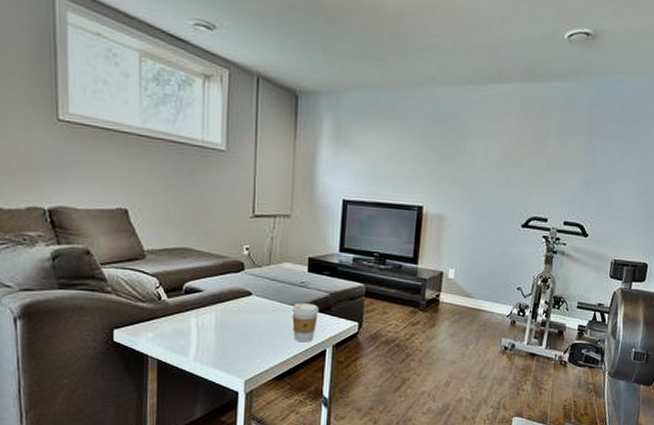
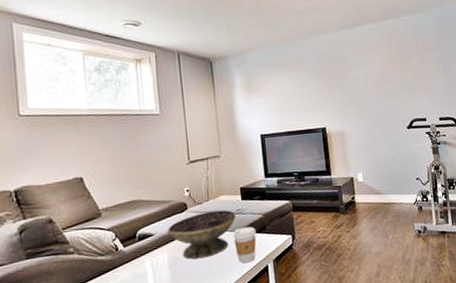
decorative bowl: none [219,277,298,328] -> present [167,210,236,260]

